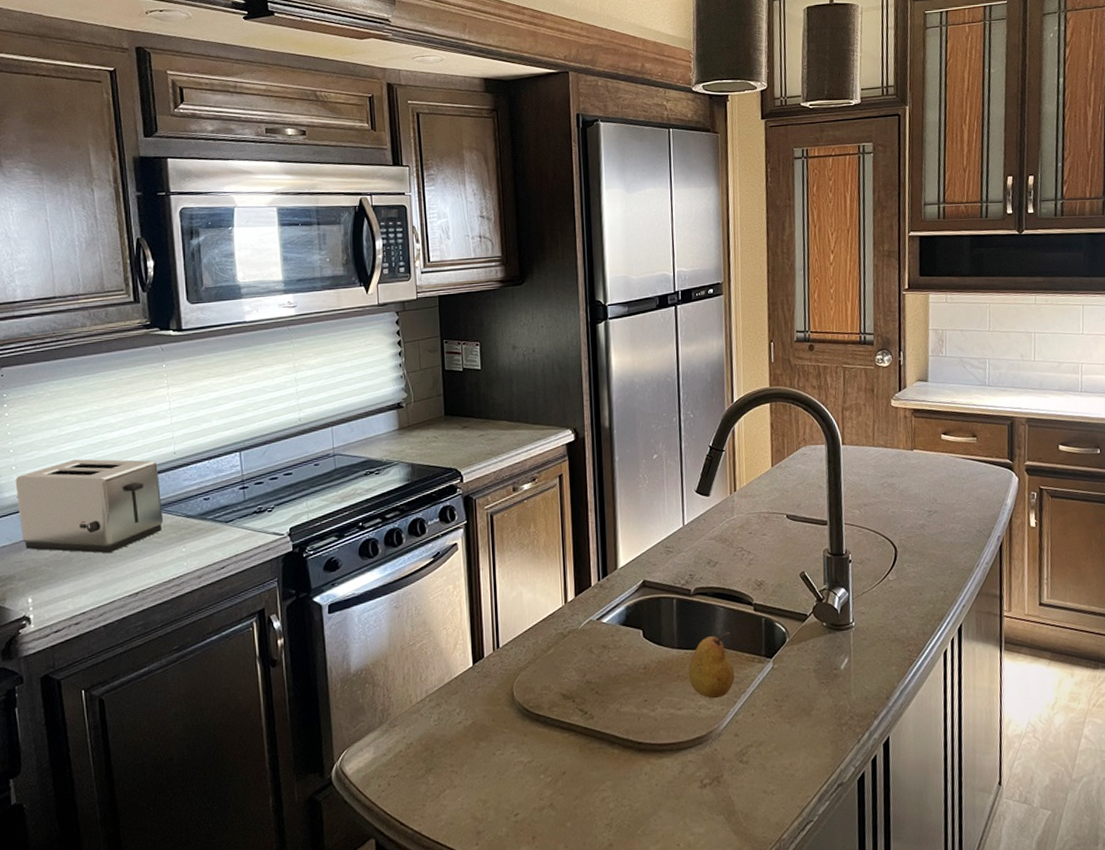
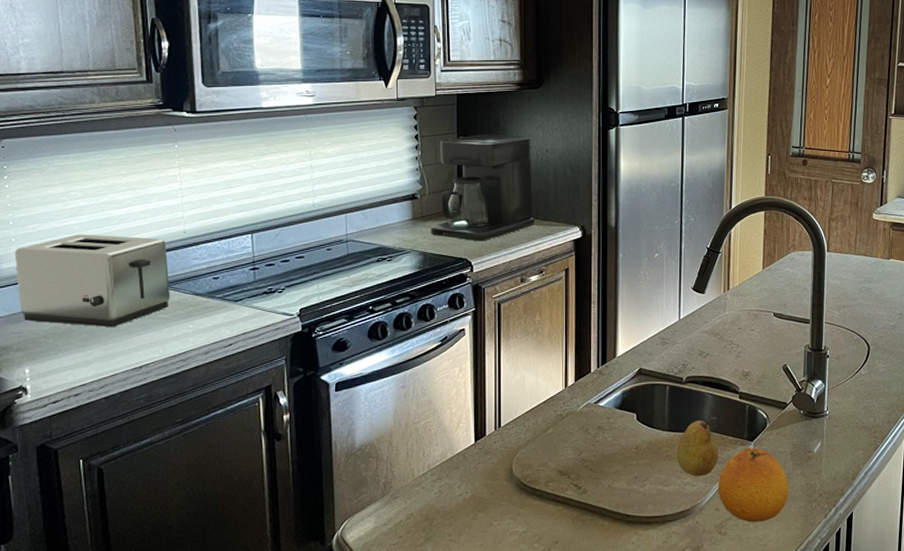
coffee maker: none [417,335,525,450] -> present [430,134,535,242]
fruit: none [735,665,816,749] -> present [717,448,789,522]

